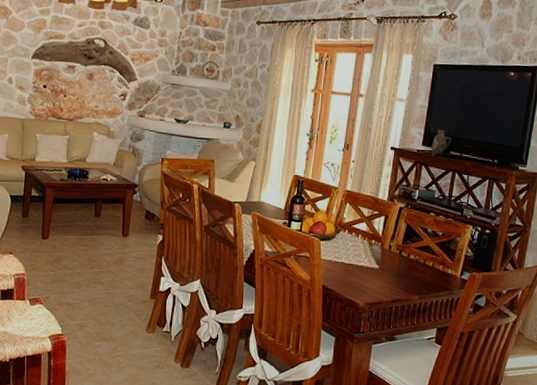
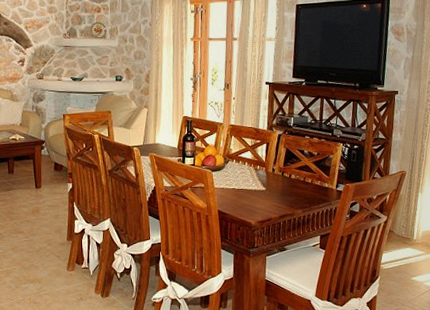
decorative vase: present [431,129,451,157] -> none [300,61,318,86]

